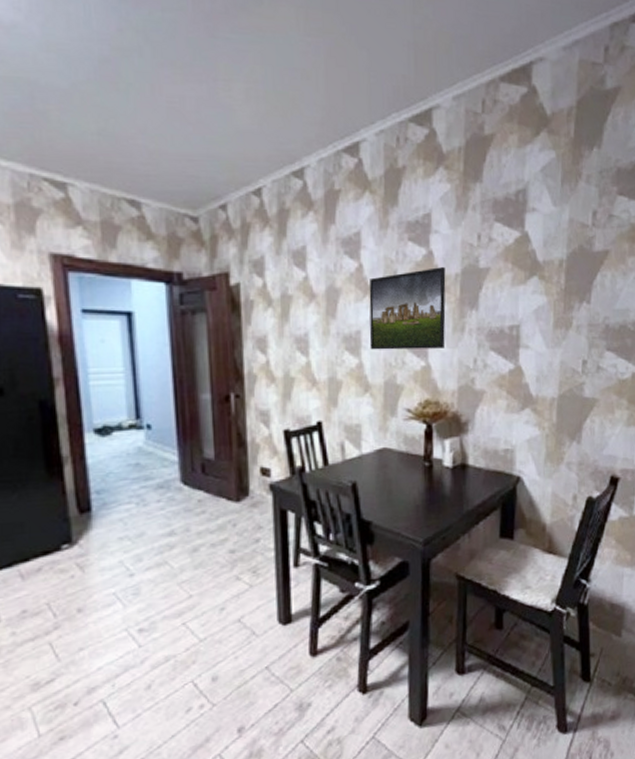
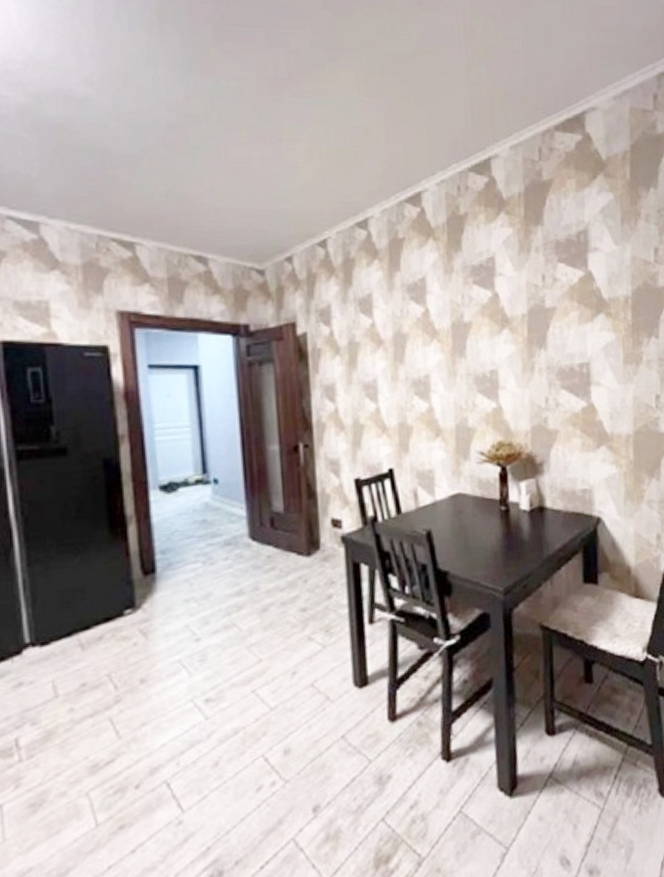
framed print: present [369,267,446,350] -> none [436,309,516,394]

